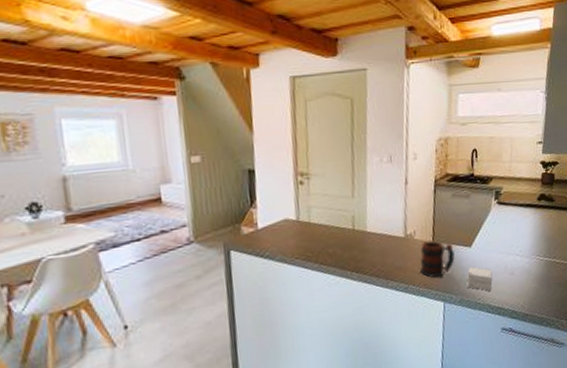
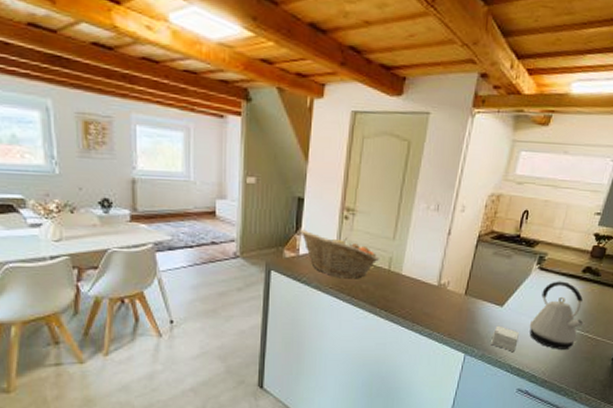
fruit basket: none [255,201,342,247] -> present [300,229,380,279]
mug: present [419,240,455,278] -> none [447,293,485,330]
kettle: none [499,212,551,281] -> present [529,281,585,349]

